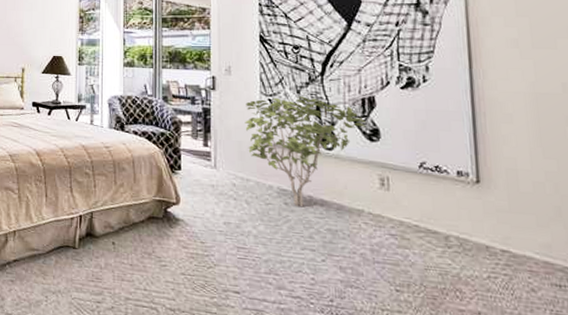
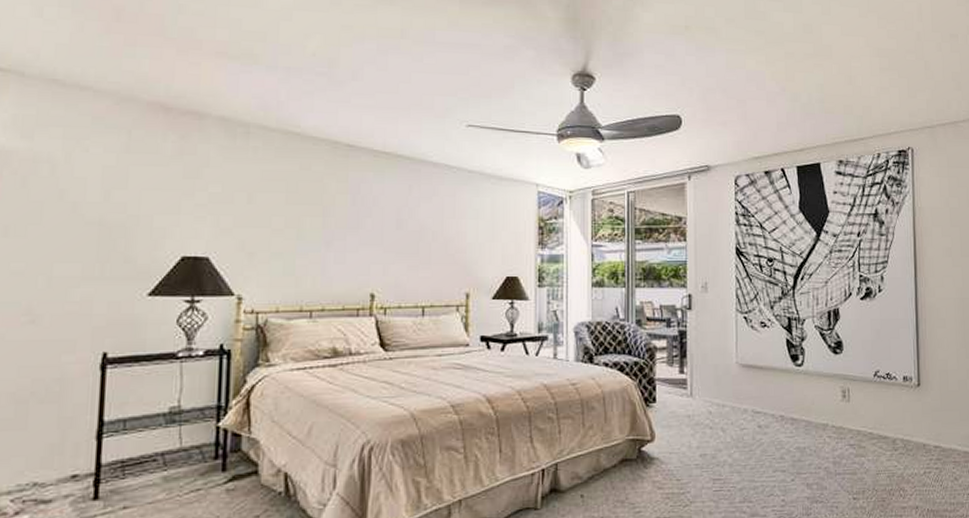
shrub: present [245,96,367,207] -> none [721,312,832,429]

